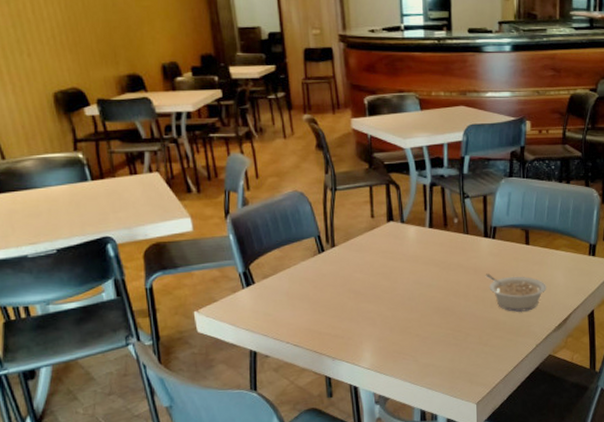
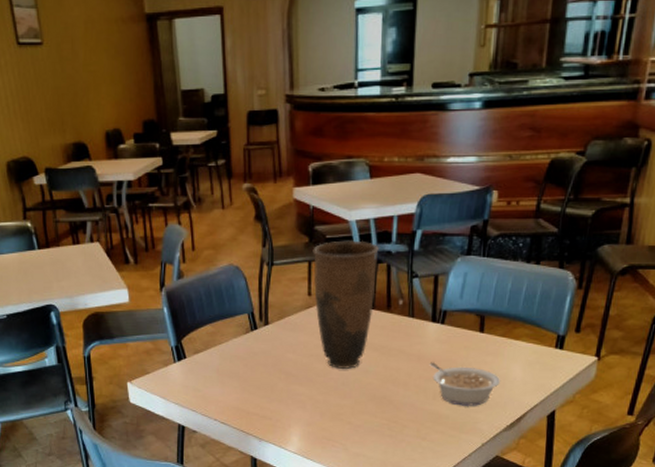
vase: none [373,166,434,285] -> present [312,240,380,369]

